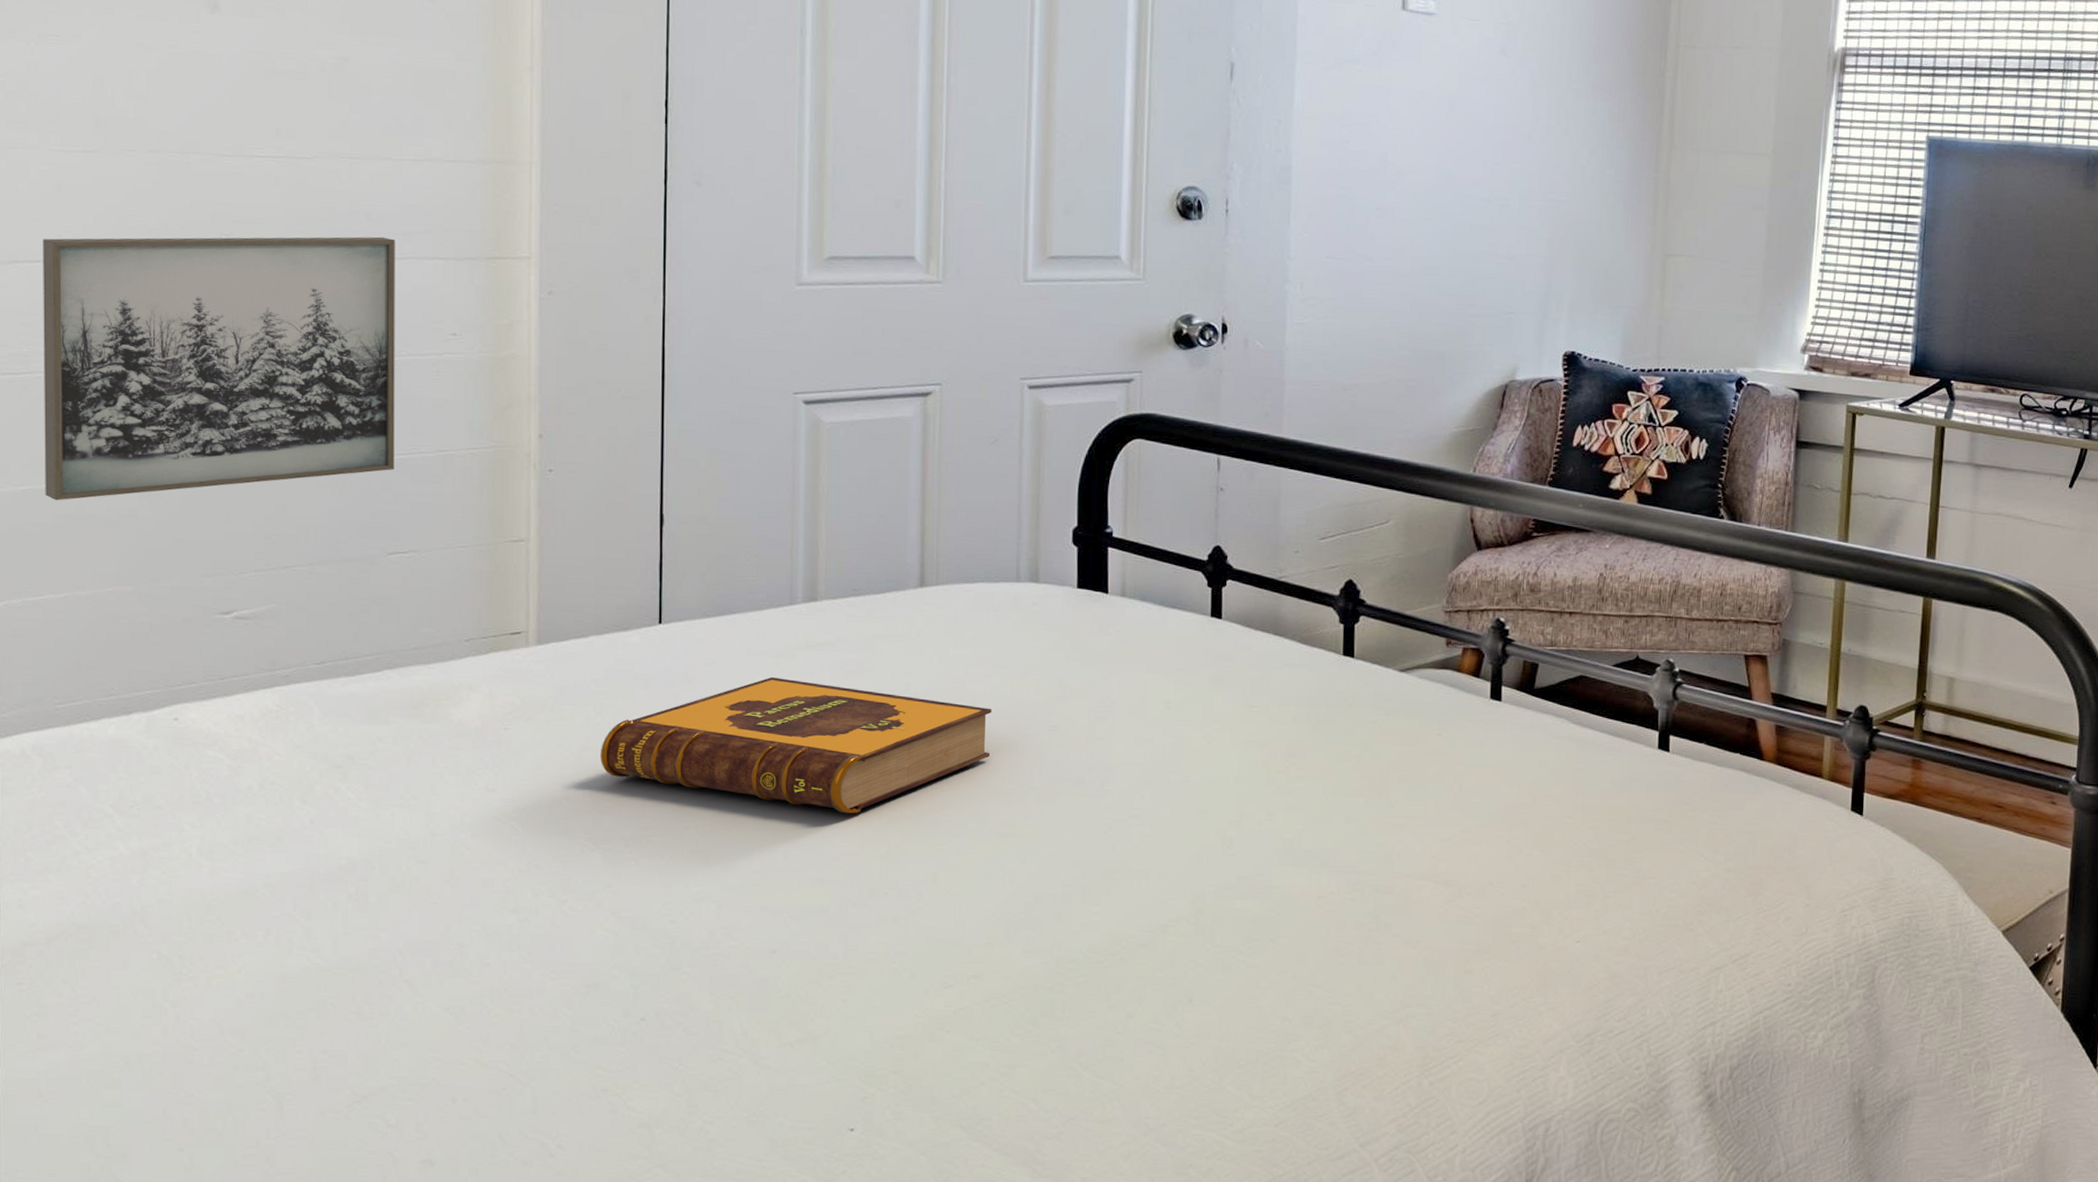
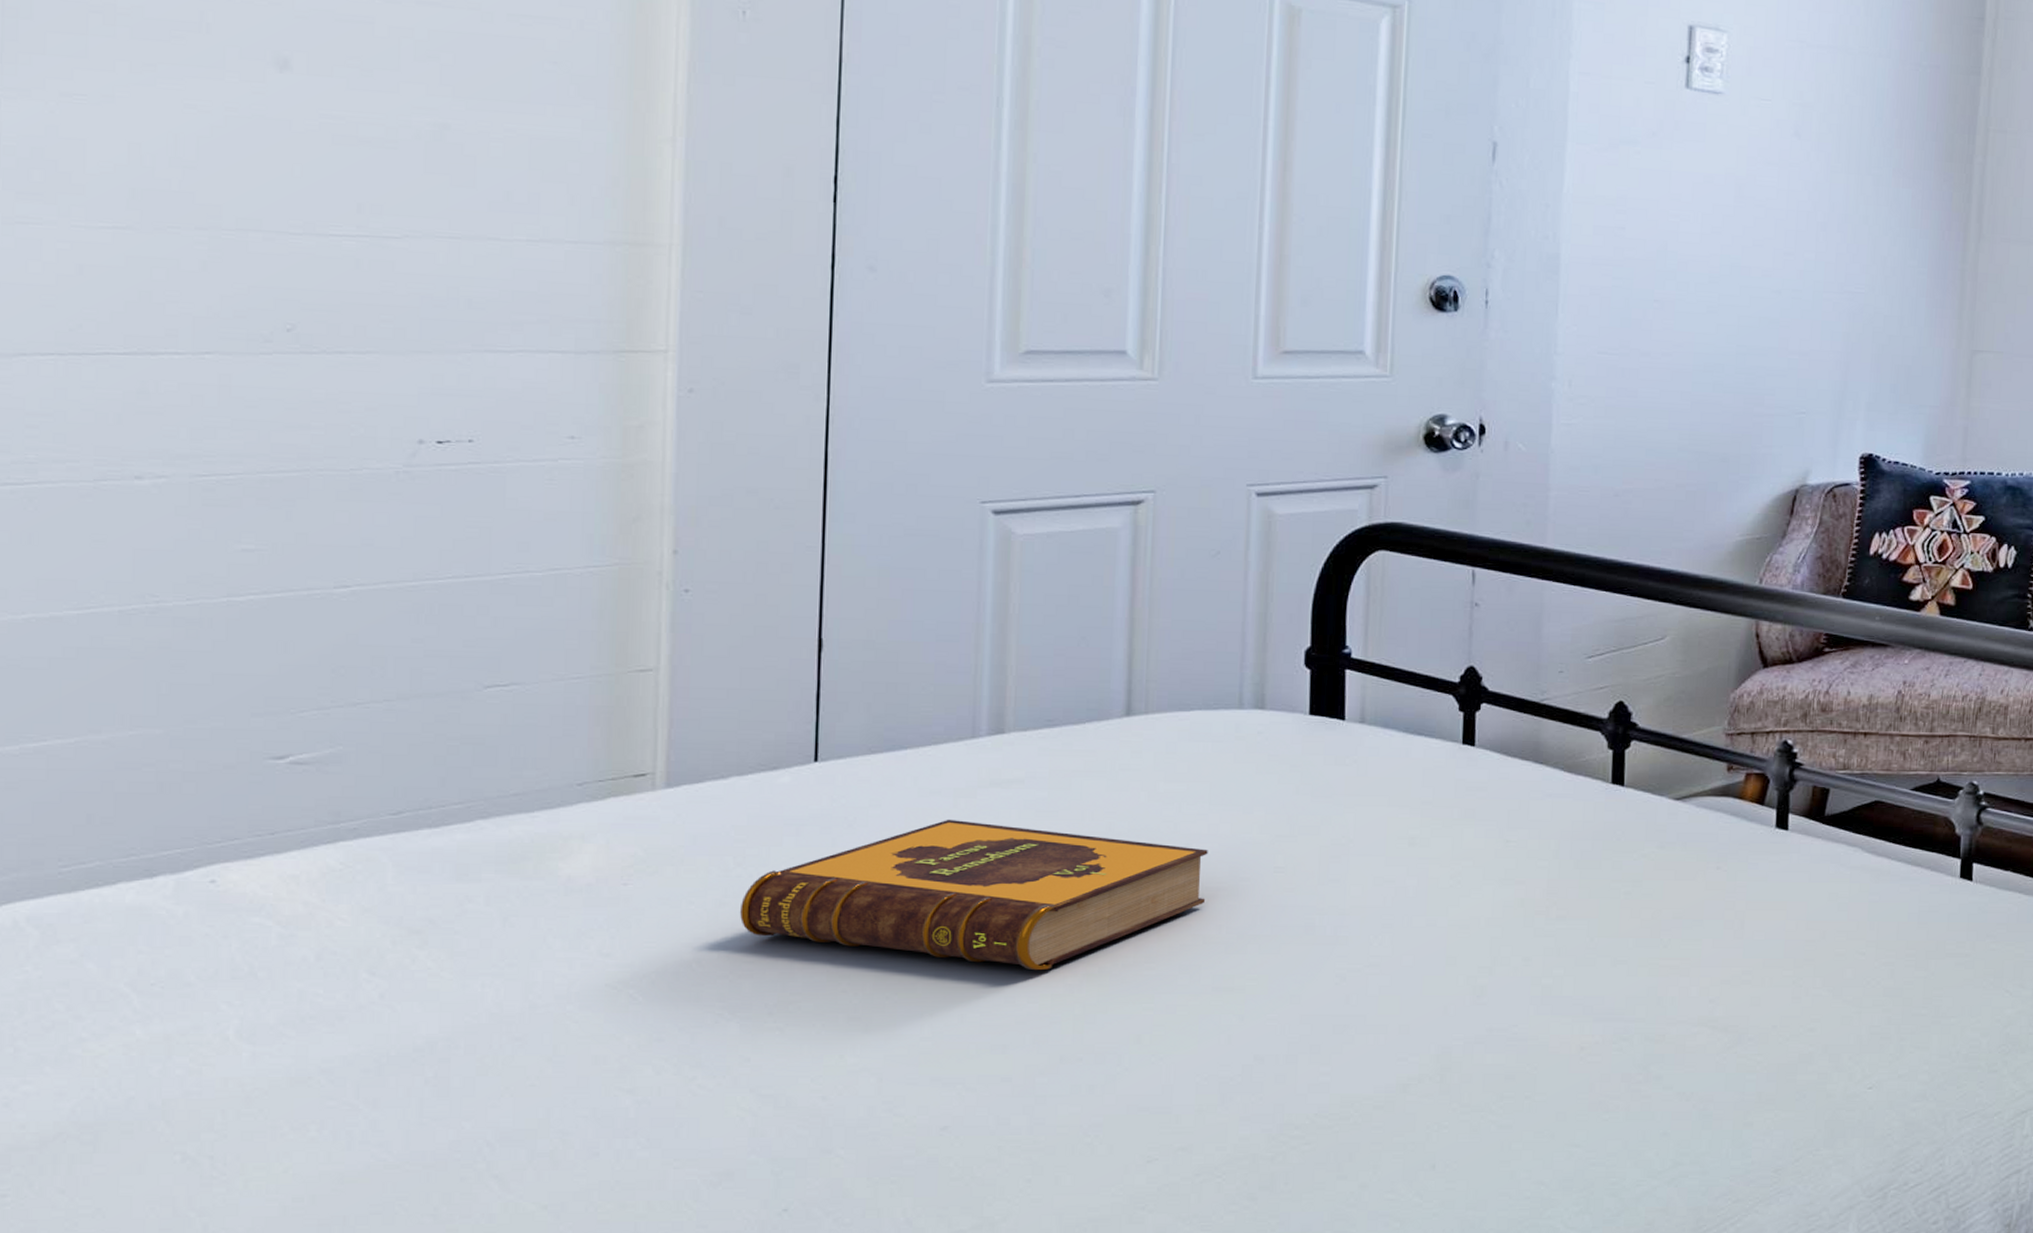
wall art: present [42,236,395,501] -> none [52,327,502,631]

